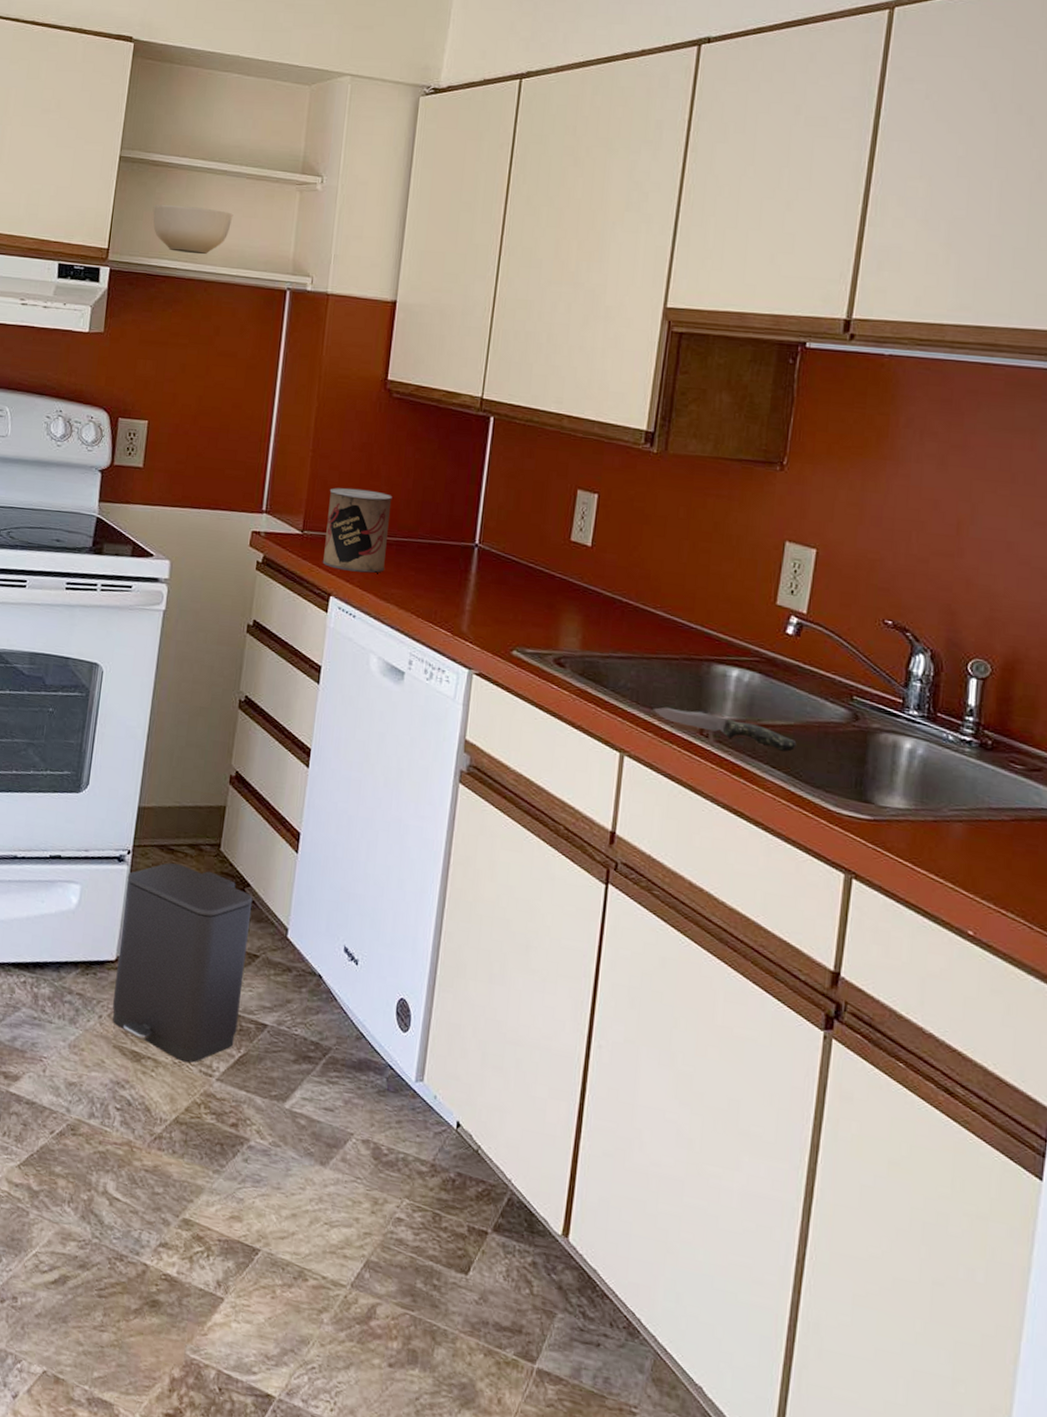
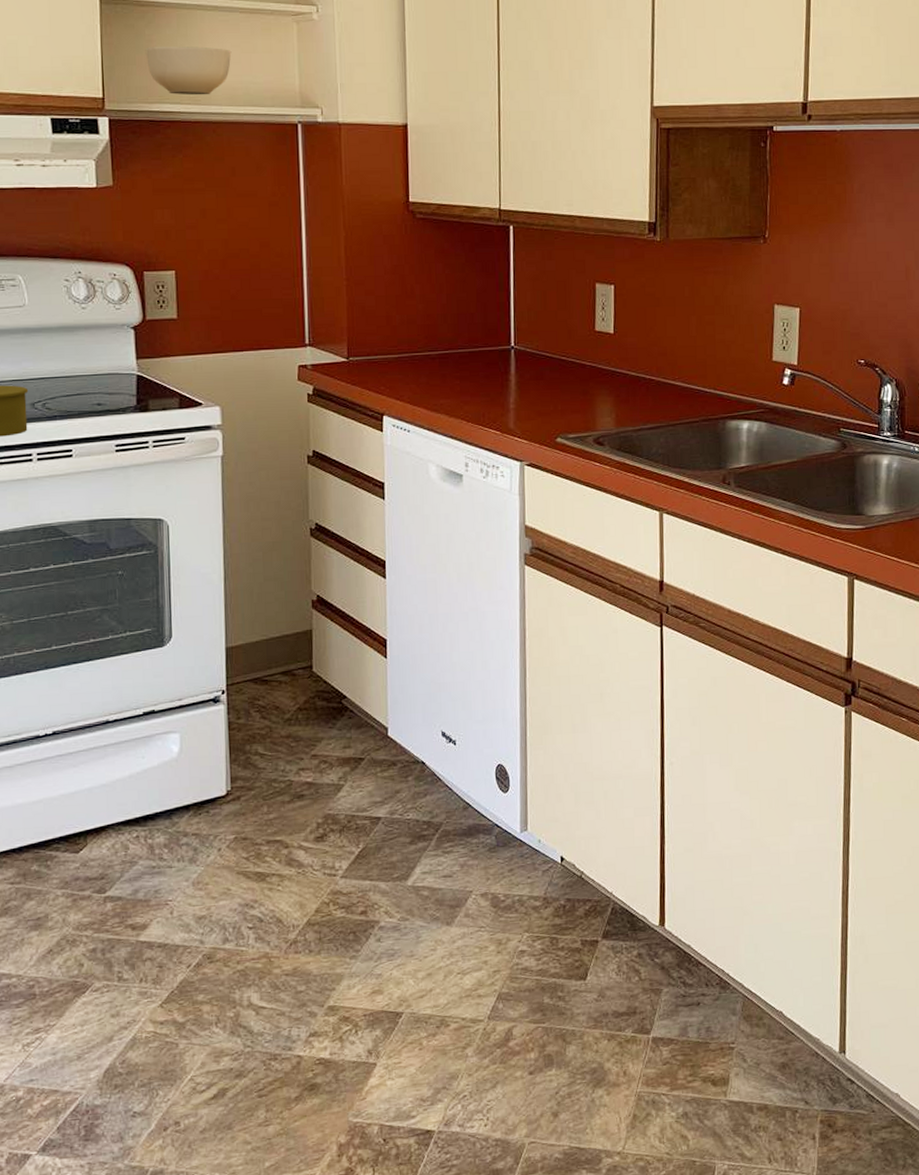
pedal bin: present [113,862,253,1063] -> none [225,692,353,869]
tin can: present [322,487,392,574] -> none [368,310,432,390]
knife: present [652,707,797,752] -> none [682,463,801,485]

